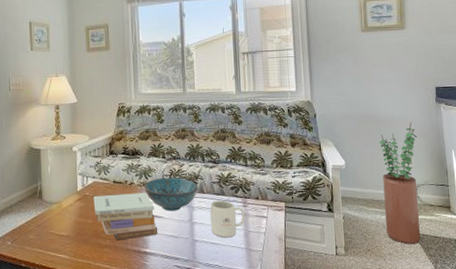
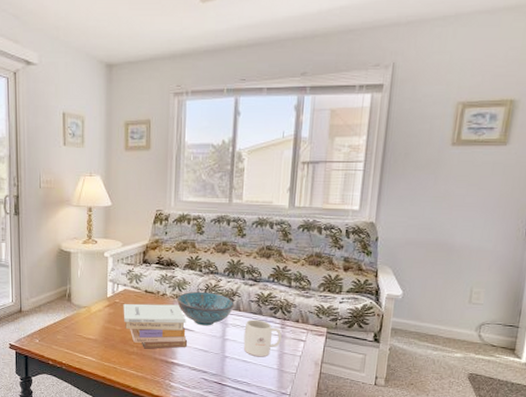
vase: present [379,123,421,244] -> none [435,255,494,383]

